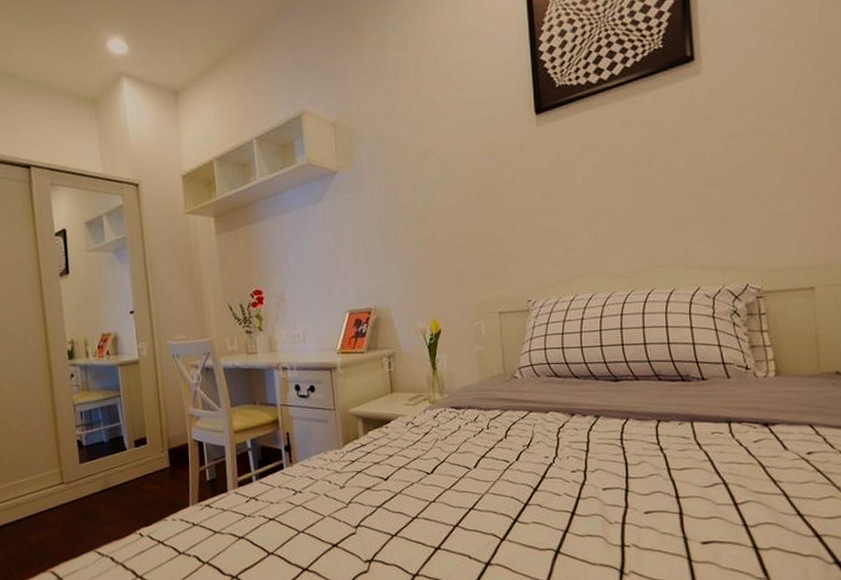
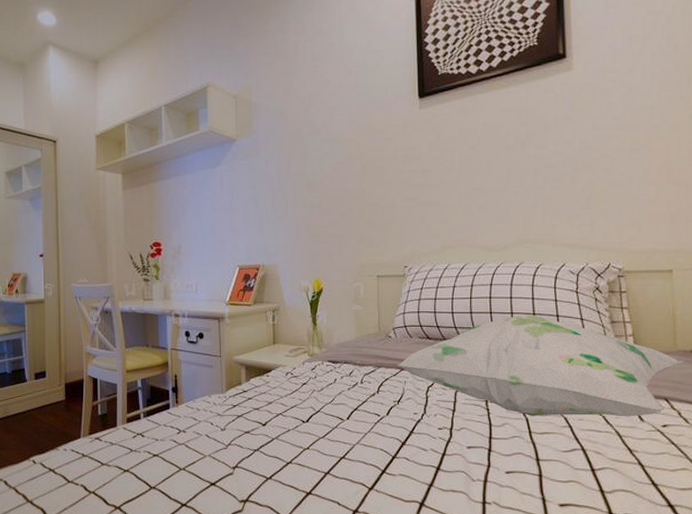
decorative pillow: none [524,344,827,452] -> present [397,315,683,417]

